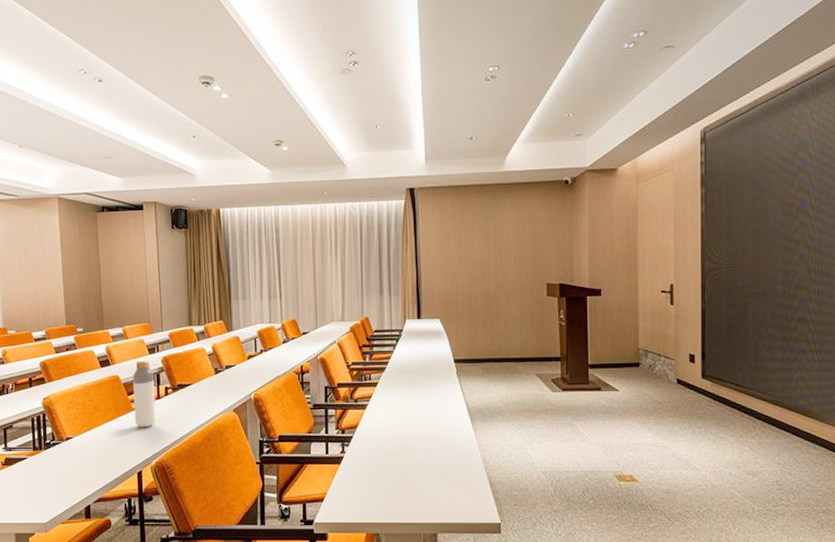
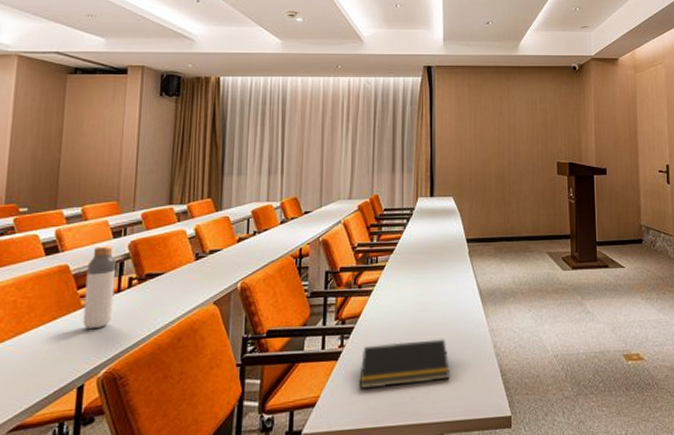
notepad: none [360,451,442,490] -> present [359,339,450,390]

